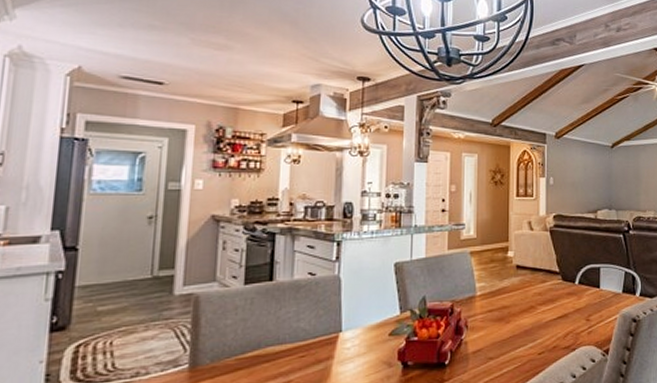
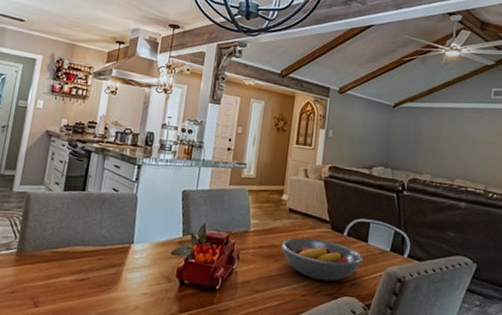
fruit bowl: none [511,292,598,335] -> present [280,237,364,281]

